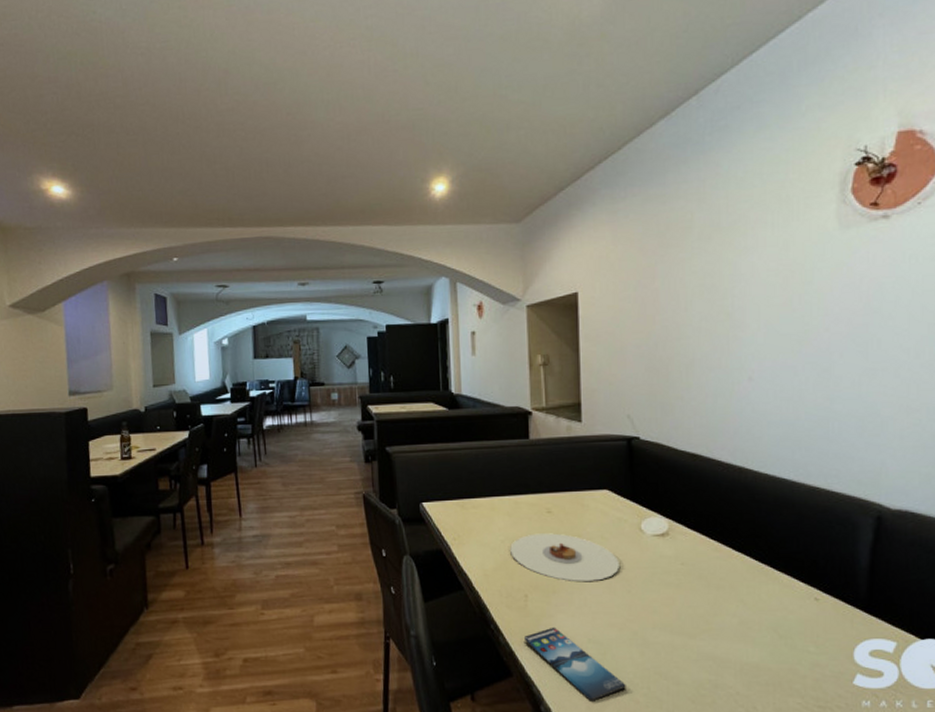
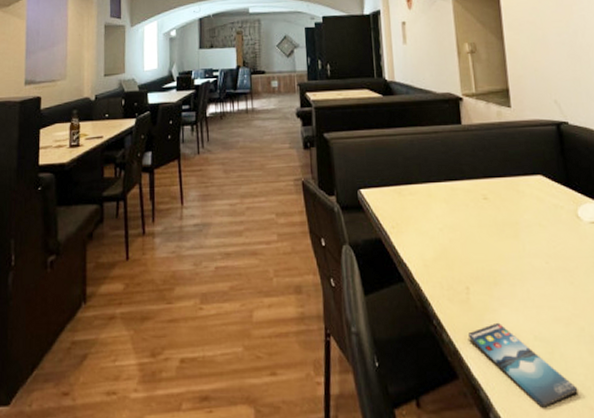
plate: present [510,533,619,582] -> none [449,220,560,273]

